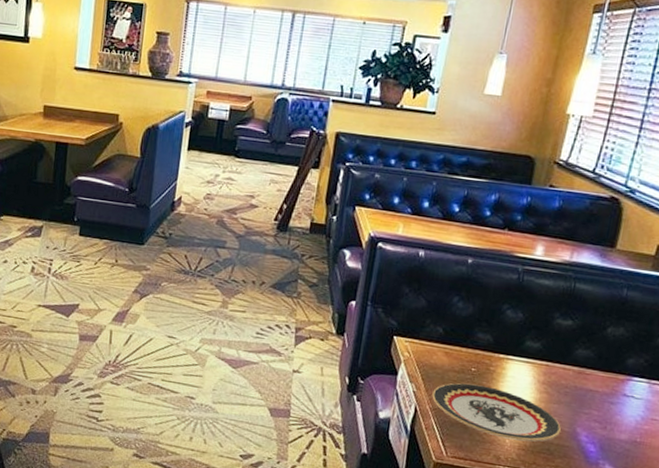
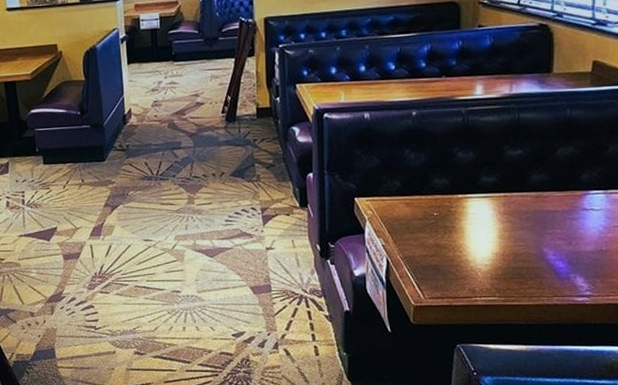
plate: present [432,382,562,442] -> none [401,227,529,272]

